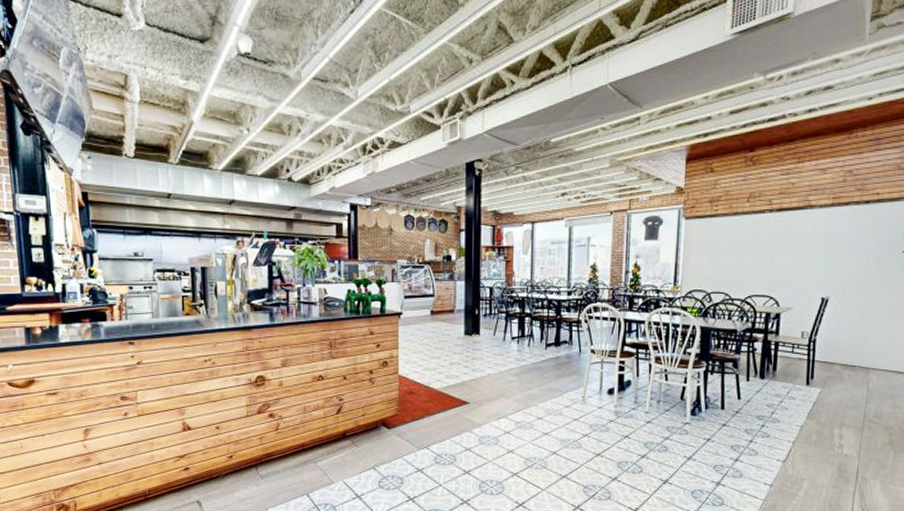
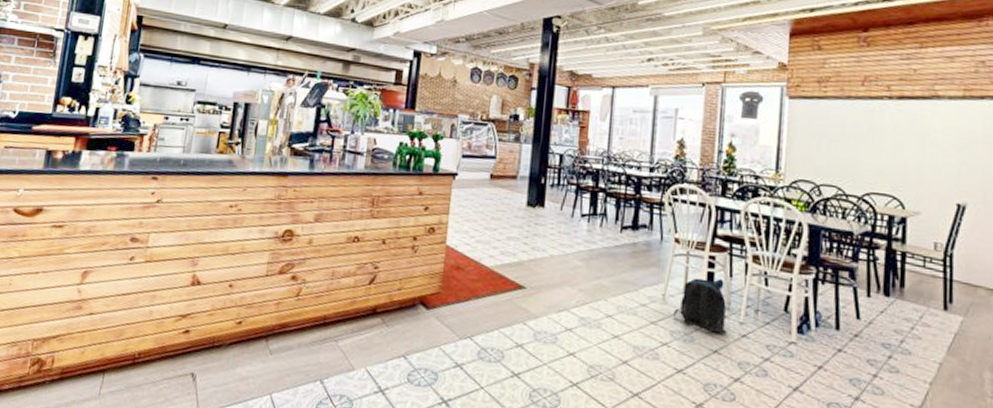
backpack: none [592,380,635,422] -> present [673,278,727,334]

